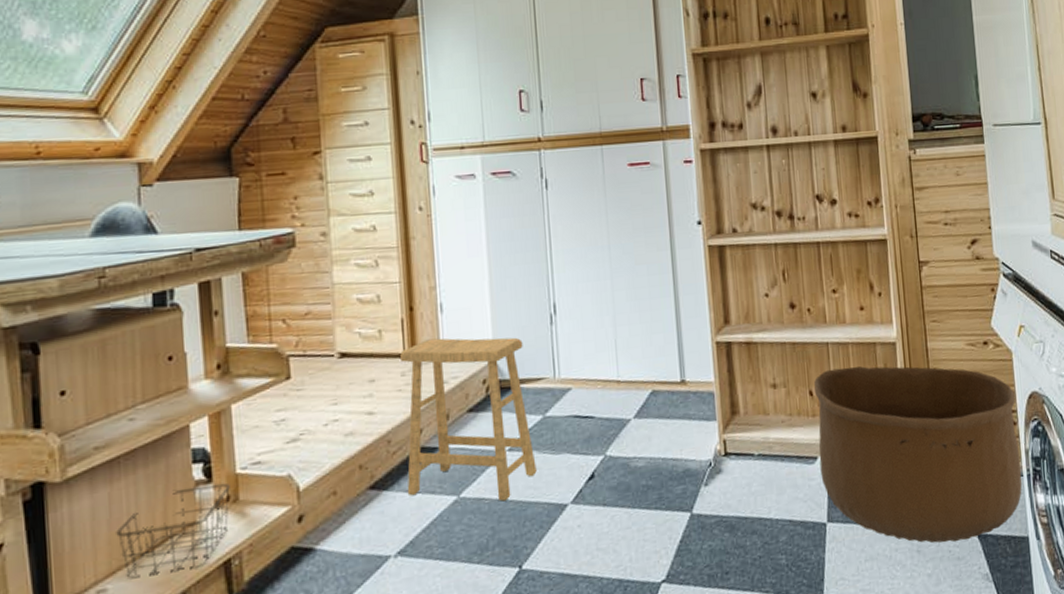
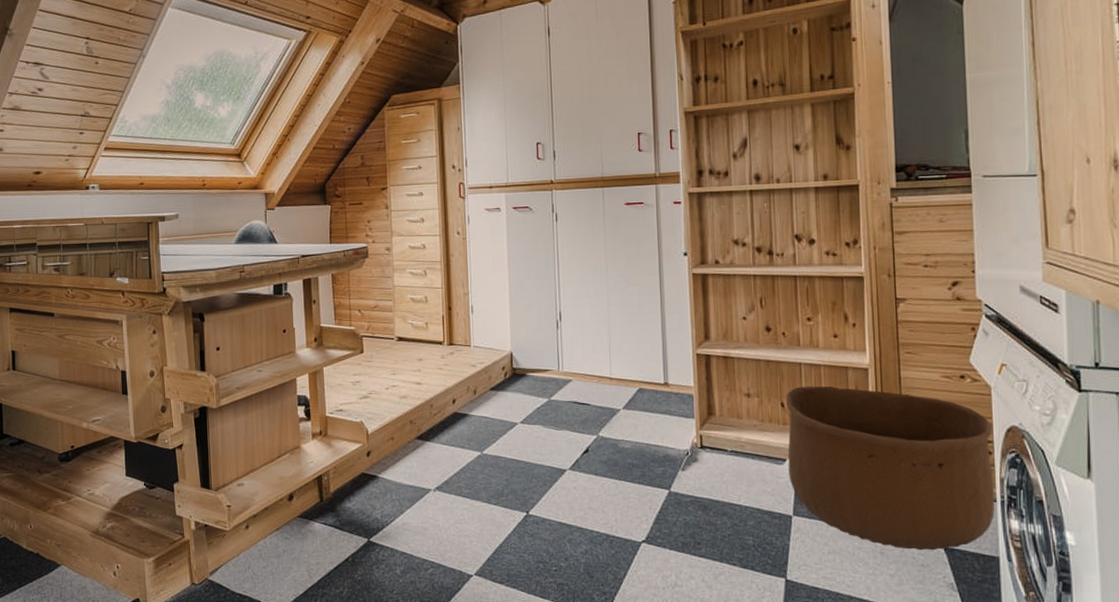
basket: present [116,483,230,579] -> none [249,422,322,479]
footstool: present [400,337,537,502] -> none [441,332,543,461]

